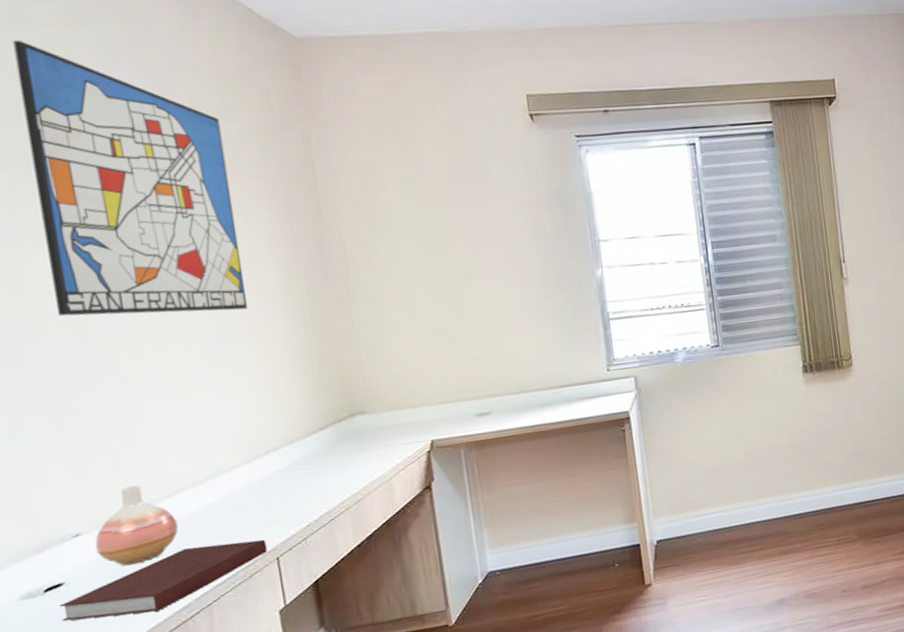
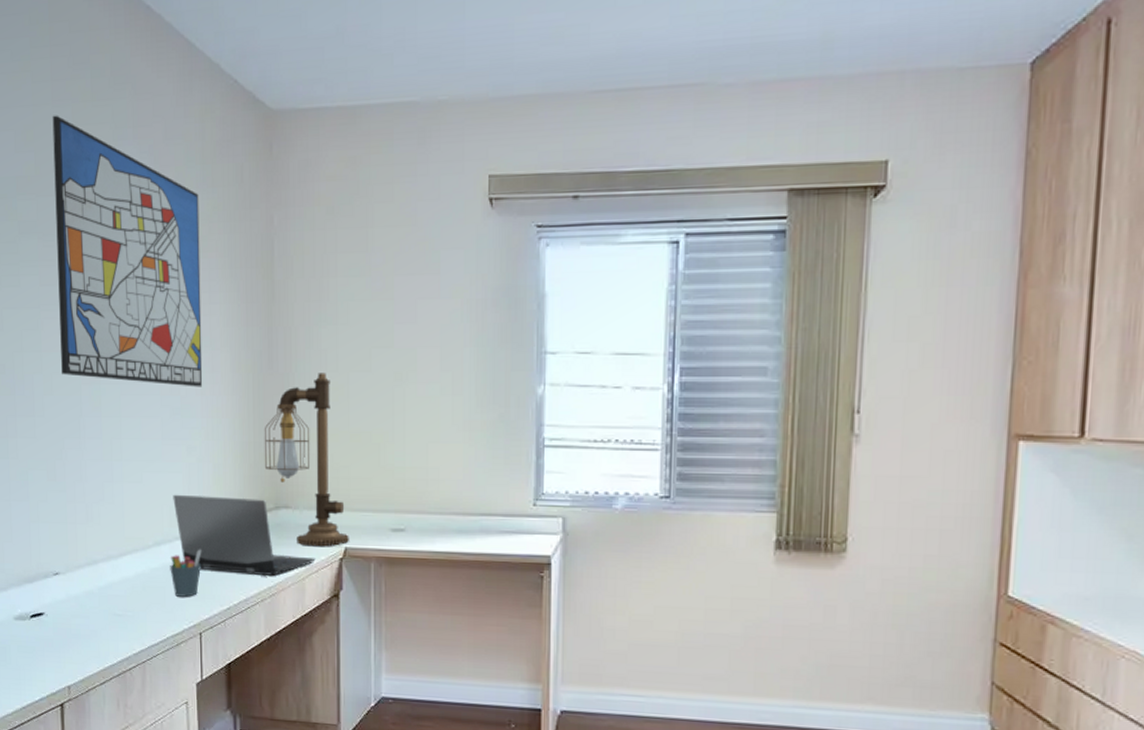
notebook: present [59,539,268,622] -> none [39,605,193,657]
vase: present [95,484,179,566] -> none [68,538,128,610]
laptop computer: none [225,409,401,493] -> present [173,494,316,576]
pen holder: none [230,472,270,527] -> present [170,549,202,597]
desk lamp: none [326,280,435,447] -> present [264,373,349,547]

